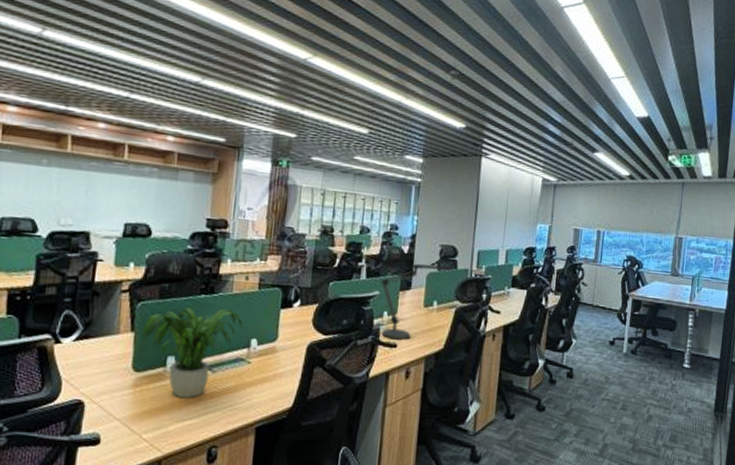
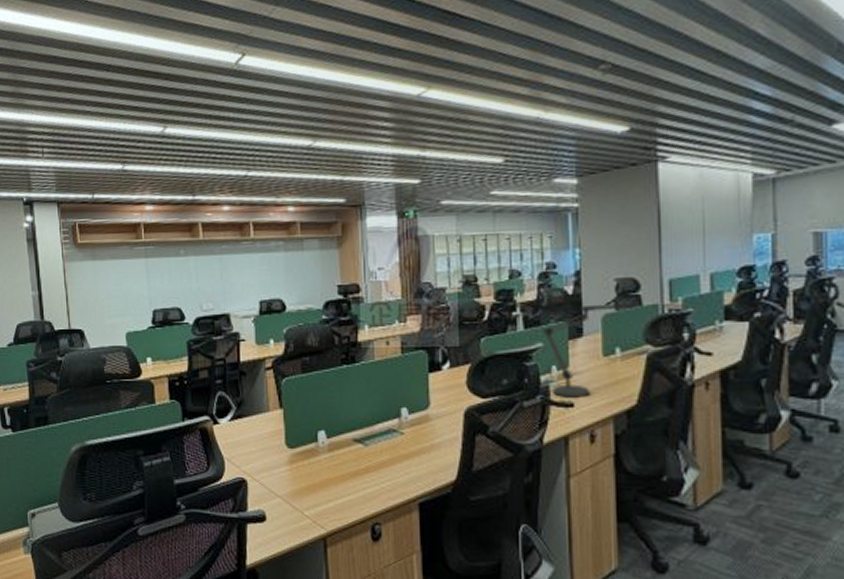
potted plant: present [142,307,243,398] -> none [291,378,390,473]

